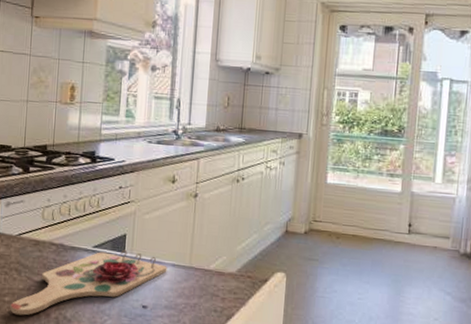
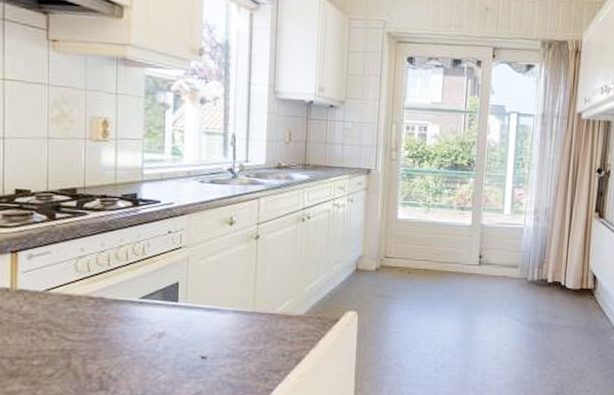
cutting board: present [10,249,168,316] -> none [41,298,228,379]

